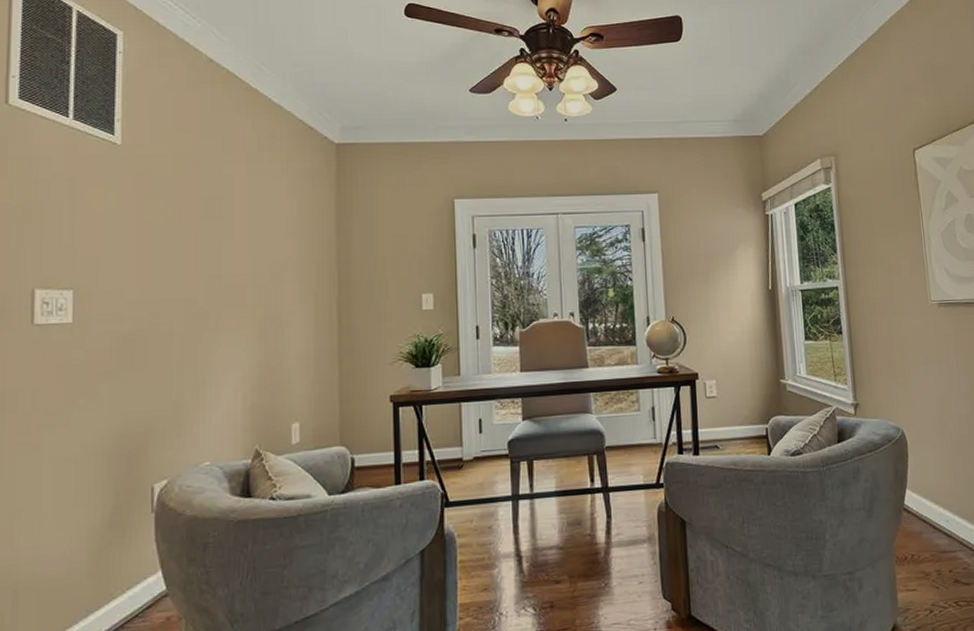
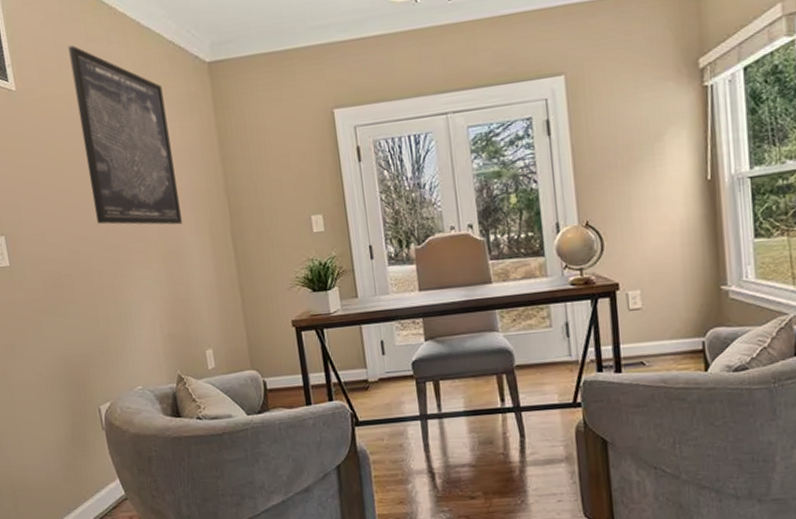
wall art: none [189,110,287,293] -> present [68,45,183,225]

